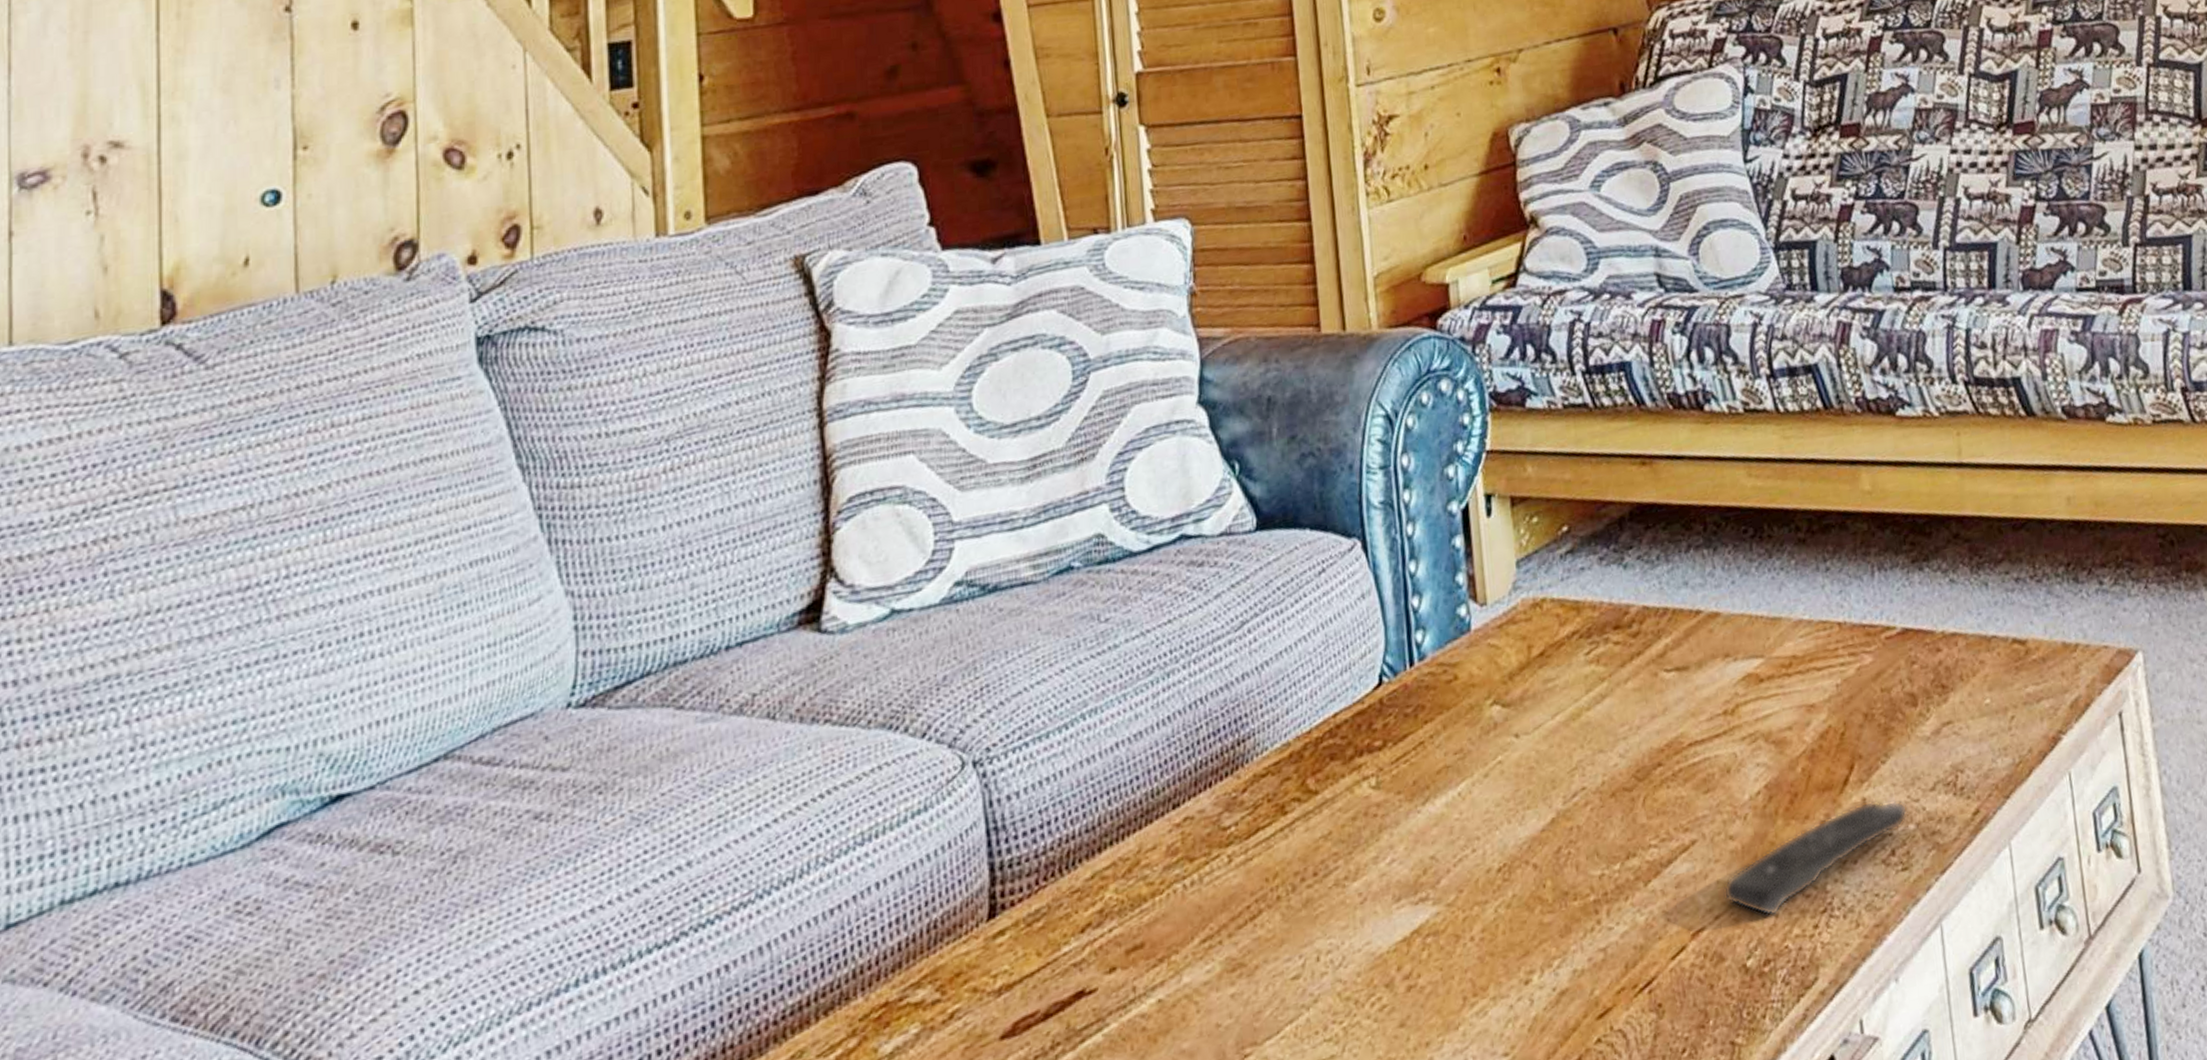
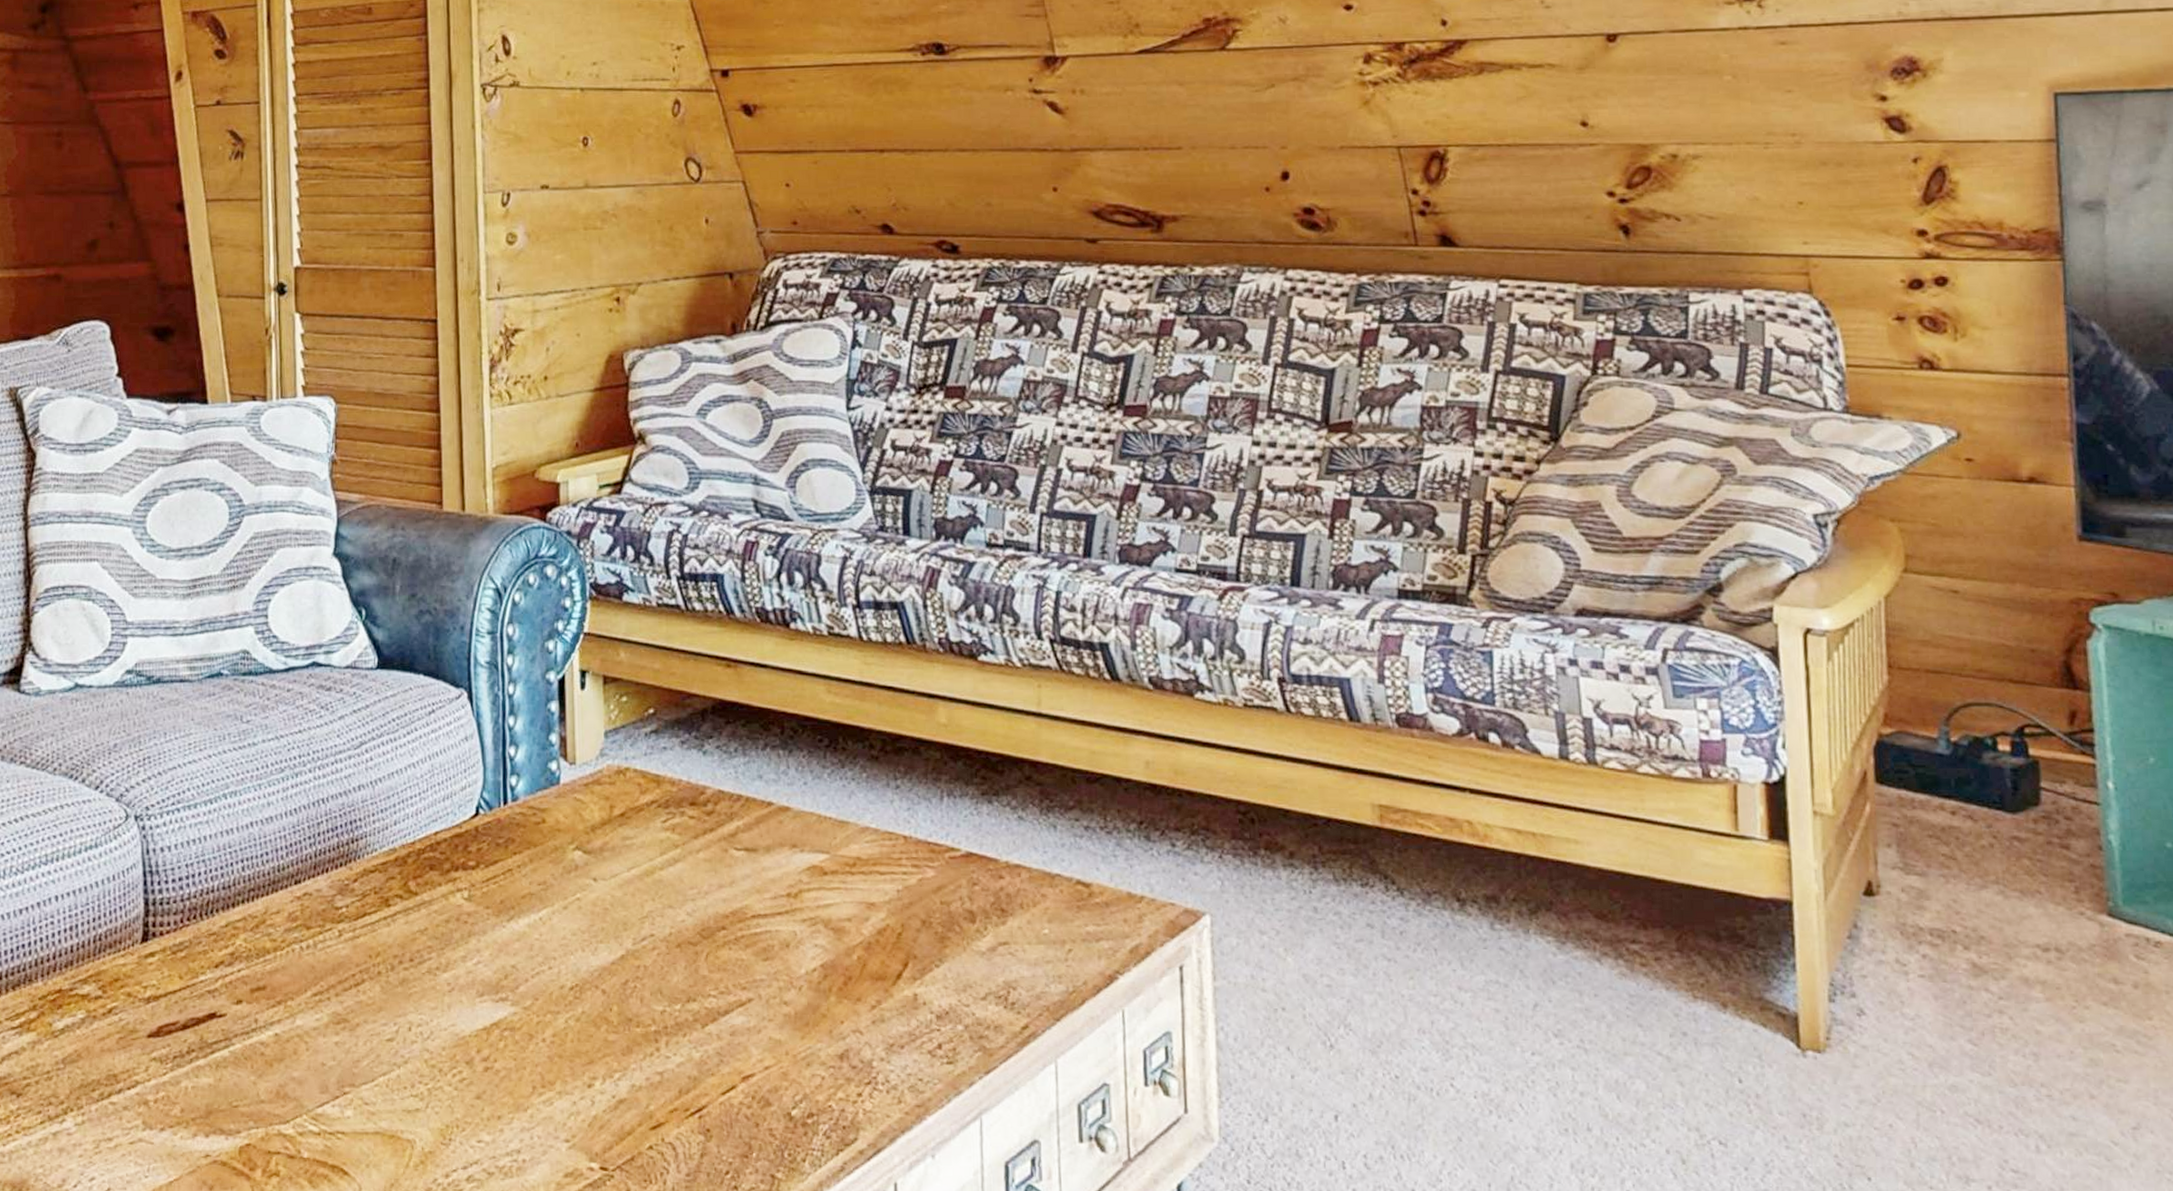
remote control: present [1723,800,1908,917] -> none [774,997,957,1077]

